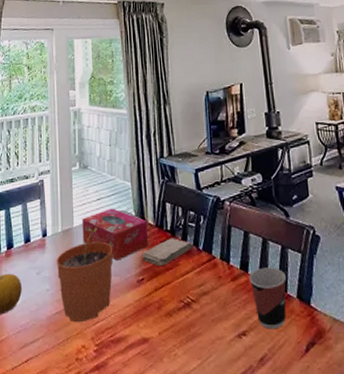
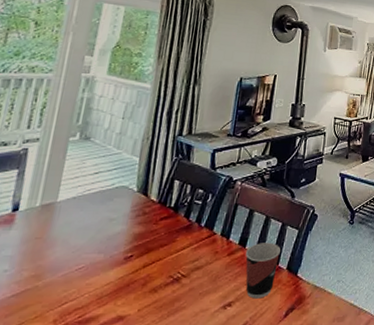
plant pot: present [56,228,113,322] -> none [22,203,103,304]
tissue box: present [82,208,149,261] -> none [65,183,149,237]
washcloth: present [142,238,192,265] -> none [135,215,195,242]

